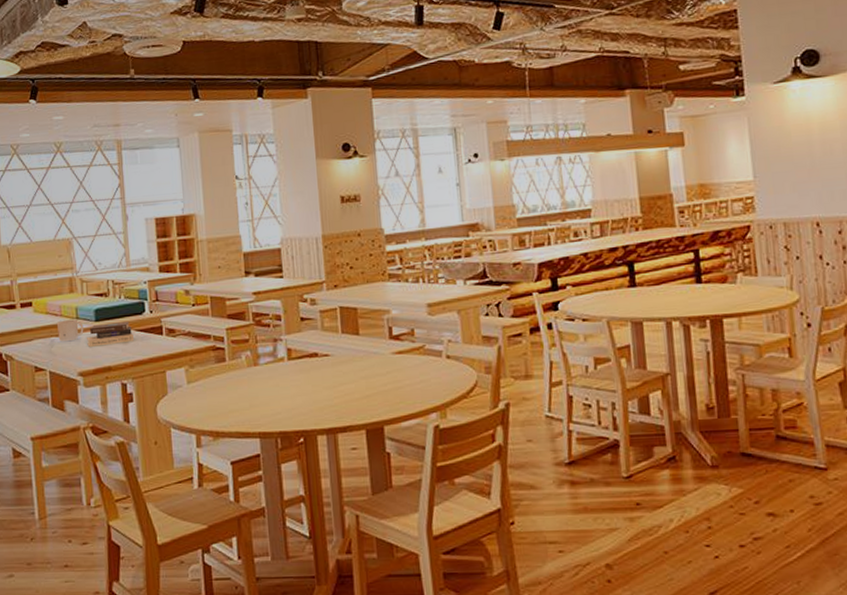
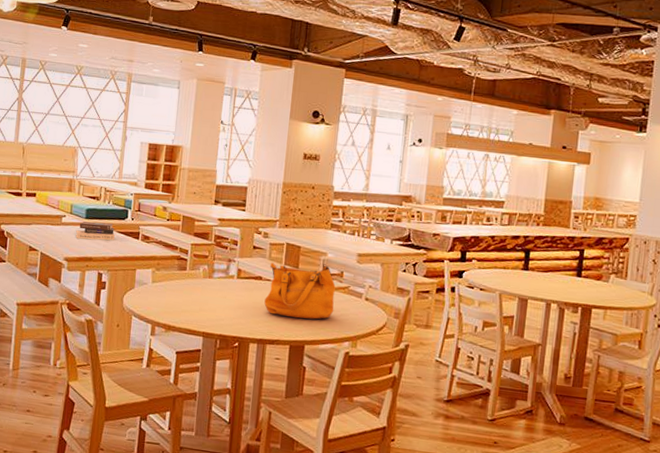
mug: present [56,319,84,342] -> none [53,213,75,232]
handbag: none [324,323,412,396] -> present [264,262,336,320]

